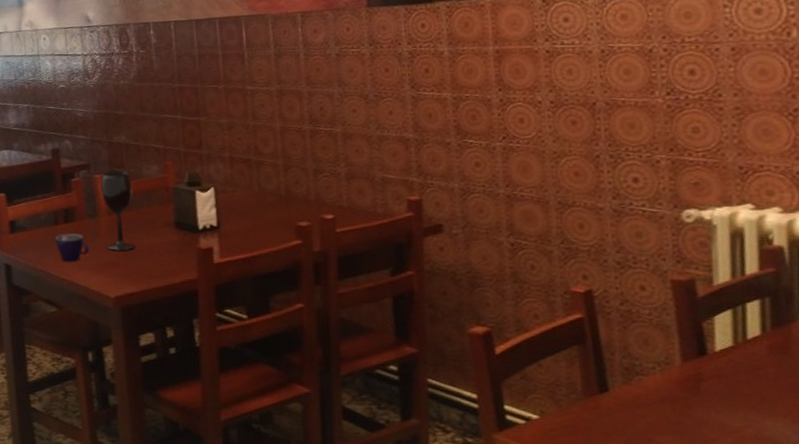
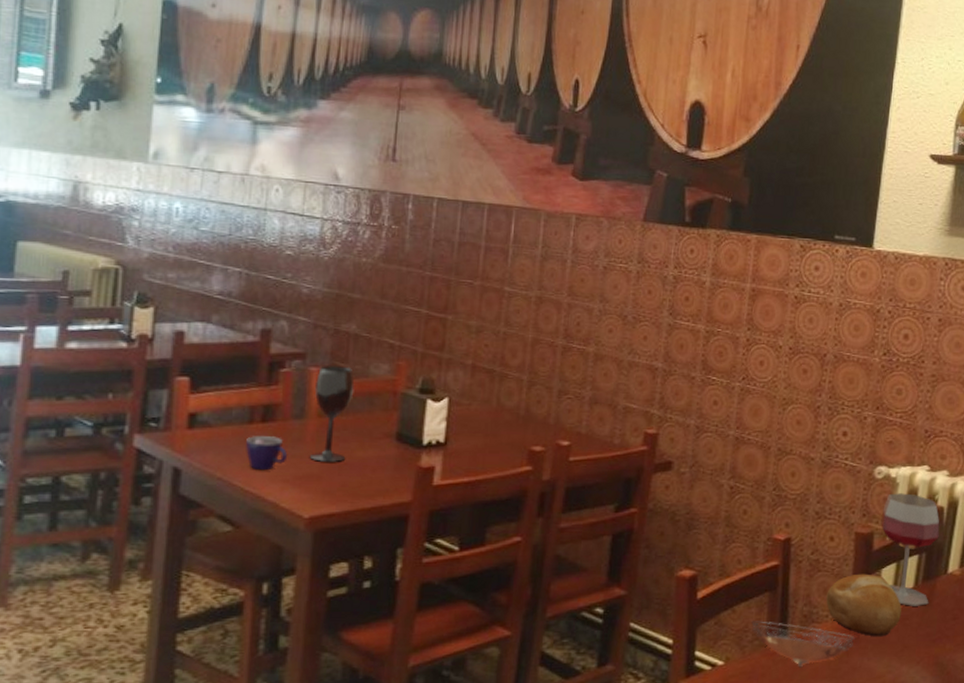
dish: none [563,374,696,422] -> present [751,621,856,668]
bread roll: none [648,322,751,389] -> present [826,574,902,637]
wineglass: none [701,235,786,355] -> present [880,493,940,606]

